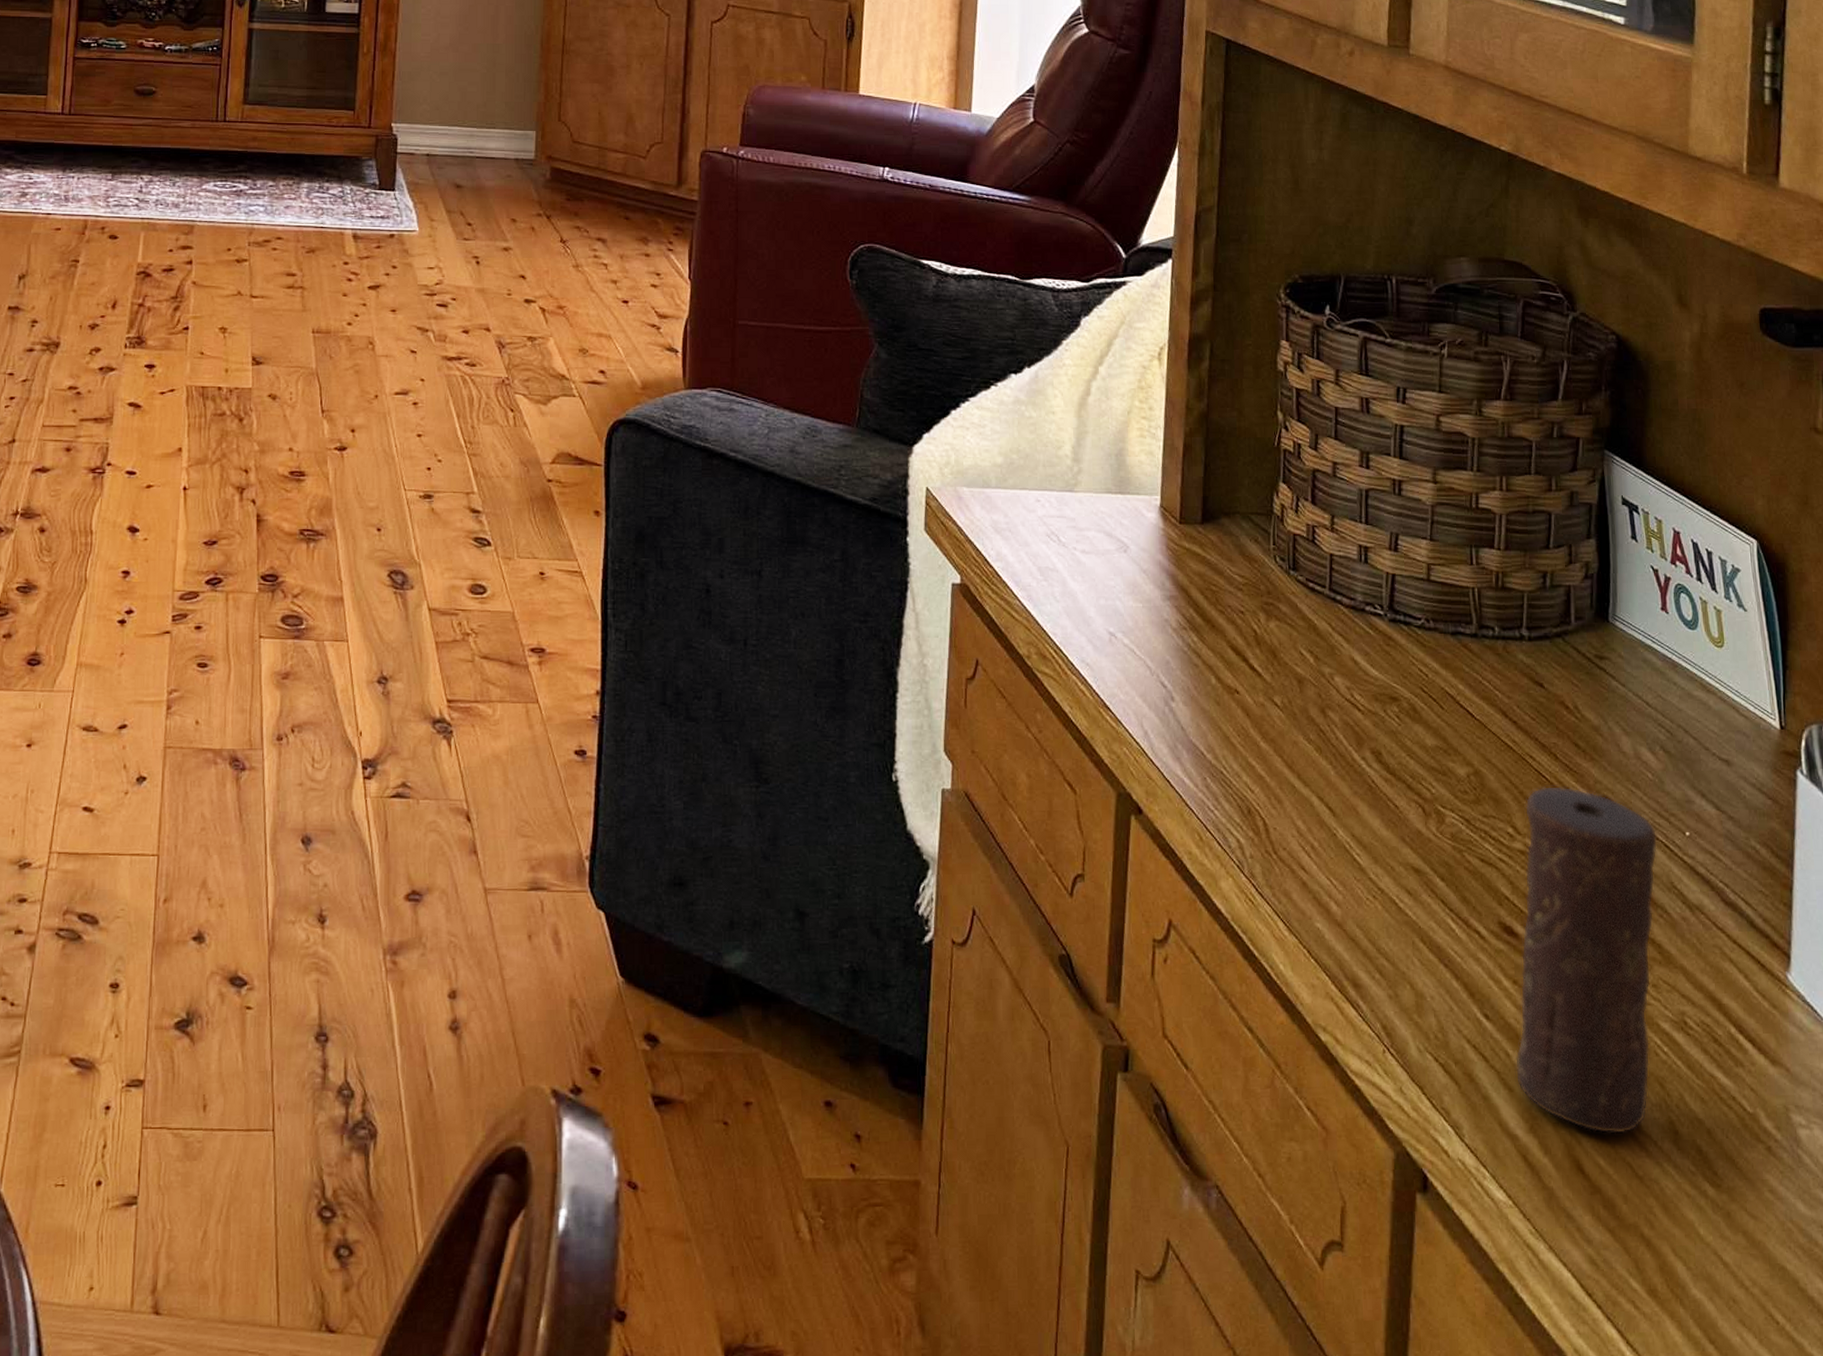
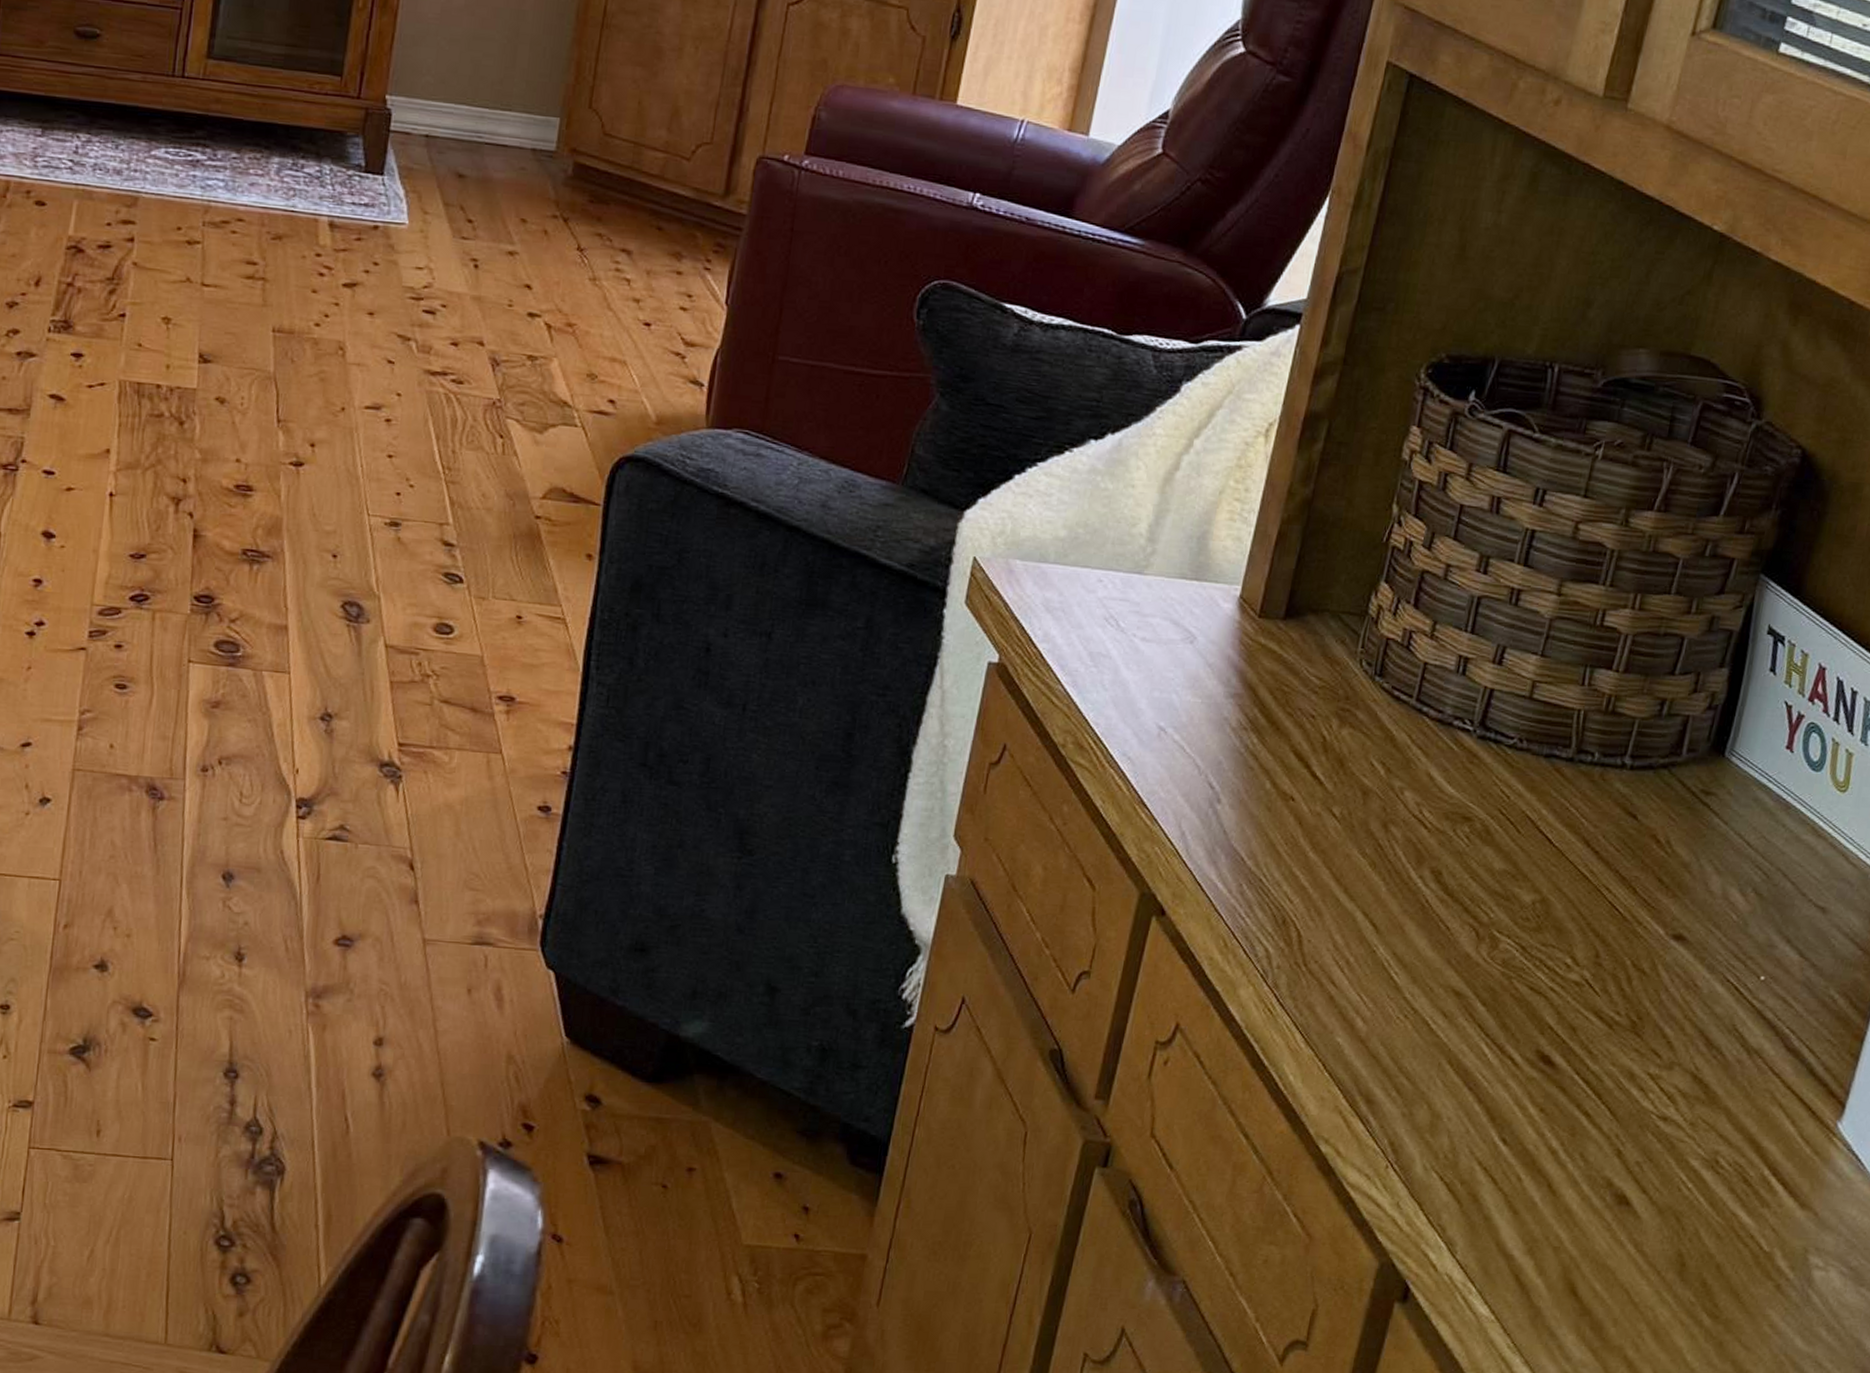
candle: present [1515,785,1658,1134] -> none [1523,919,1729,1262]

